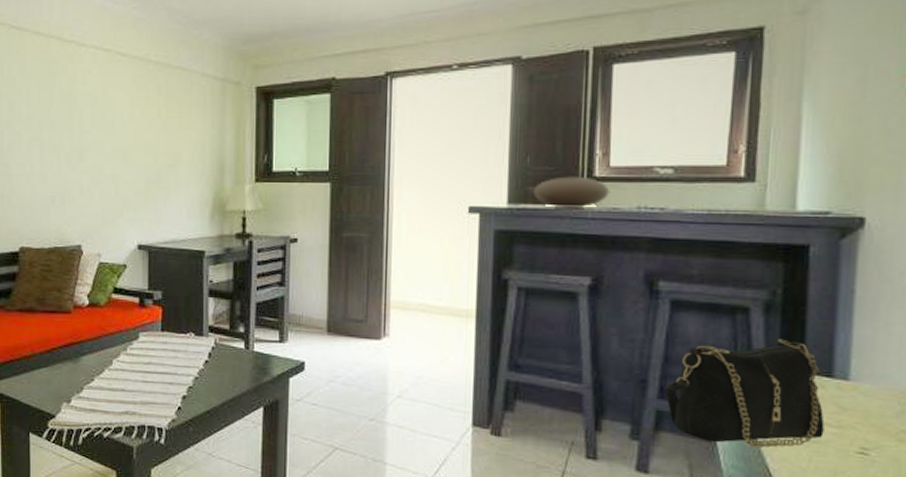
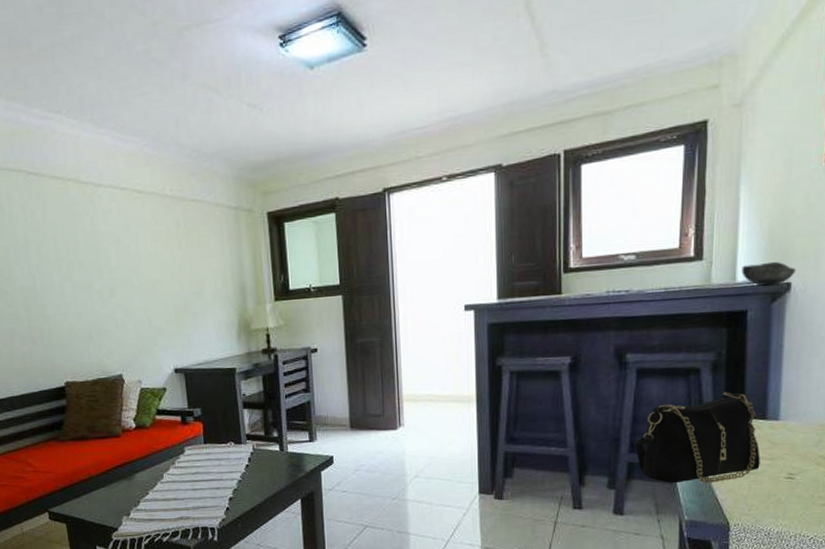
decorative bowl: present [533,176,610,208] -> none [518,268,584,299]
bowl: none [803,191,871,219] -> present [741,261,796,286]

